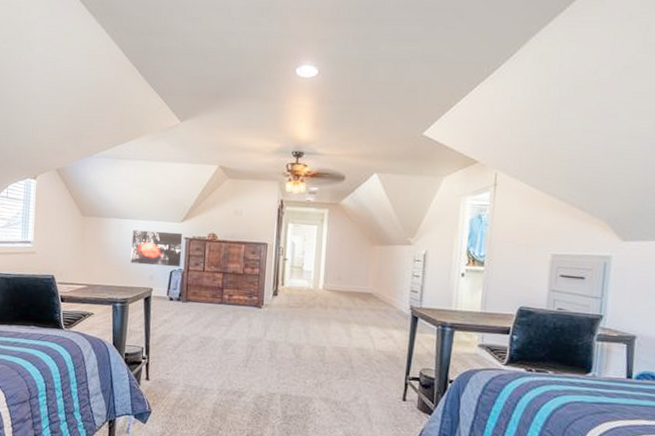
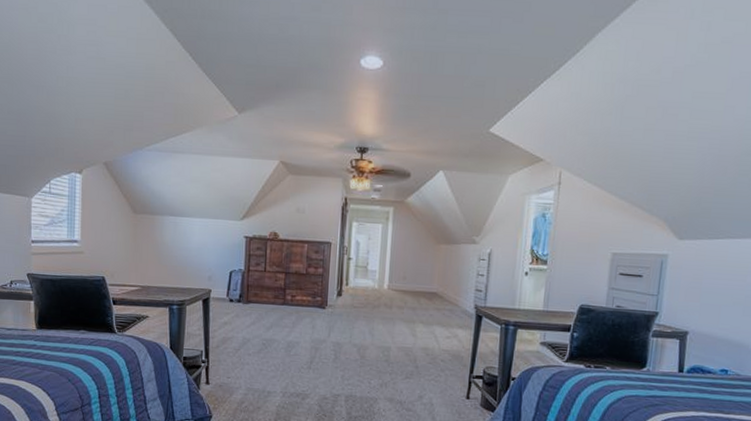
wall art: present [130,229,183,267] -> none [187,228,243,268]

